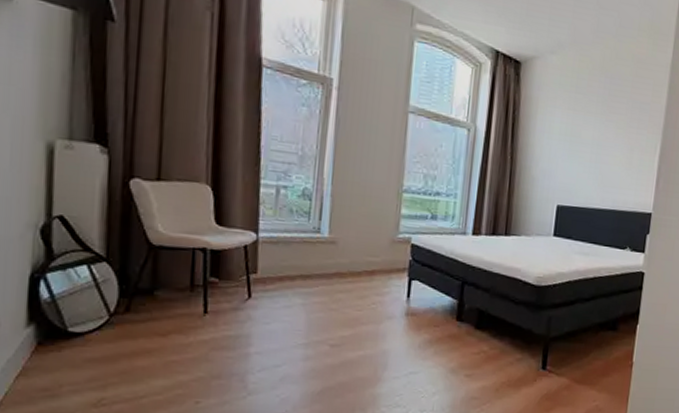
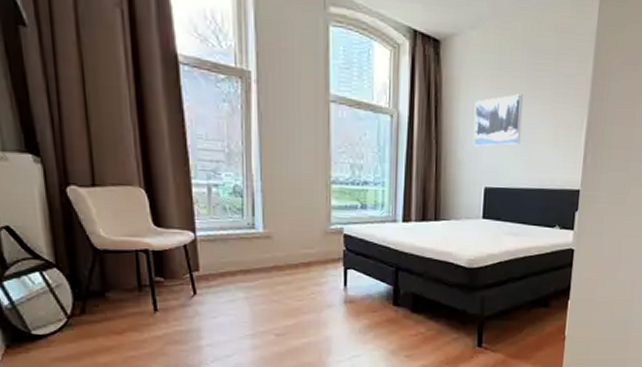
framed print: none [547,117,600,165] -> present [473,94,524,147]

